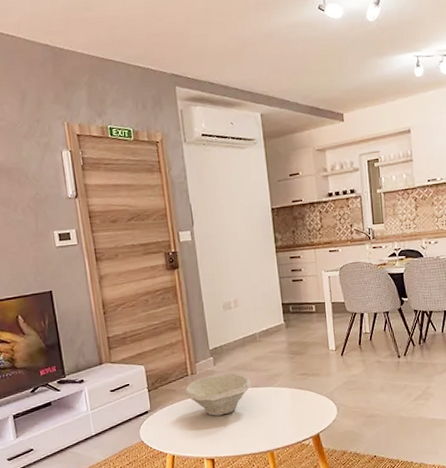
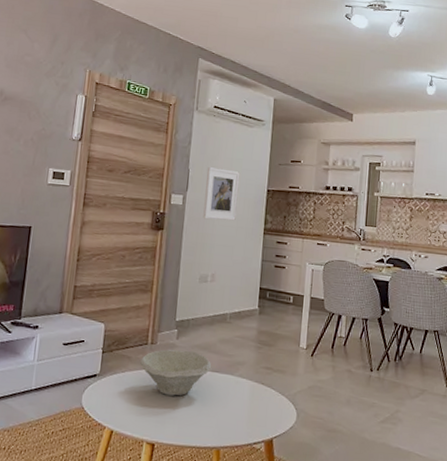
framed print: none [208,196,246,250] -> present [203,167,239,221]

